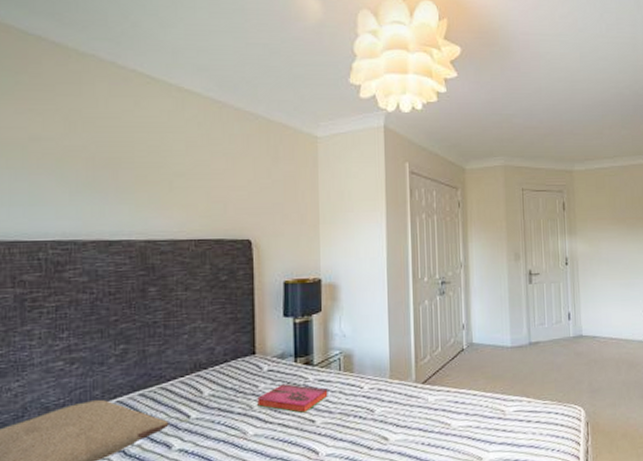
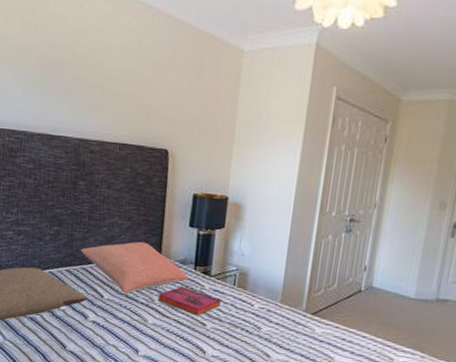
pillow: none [157,342,289,407] -> present [81,241,188,294]

